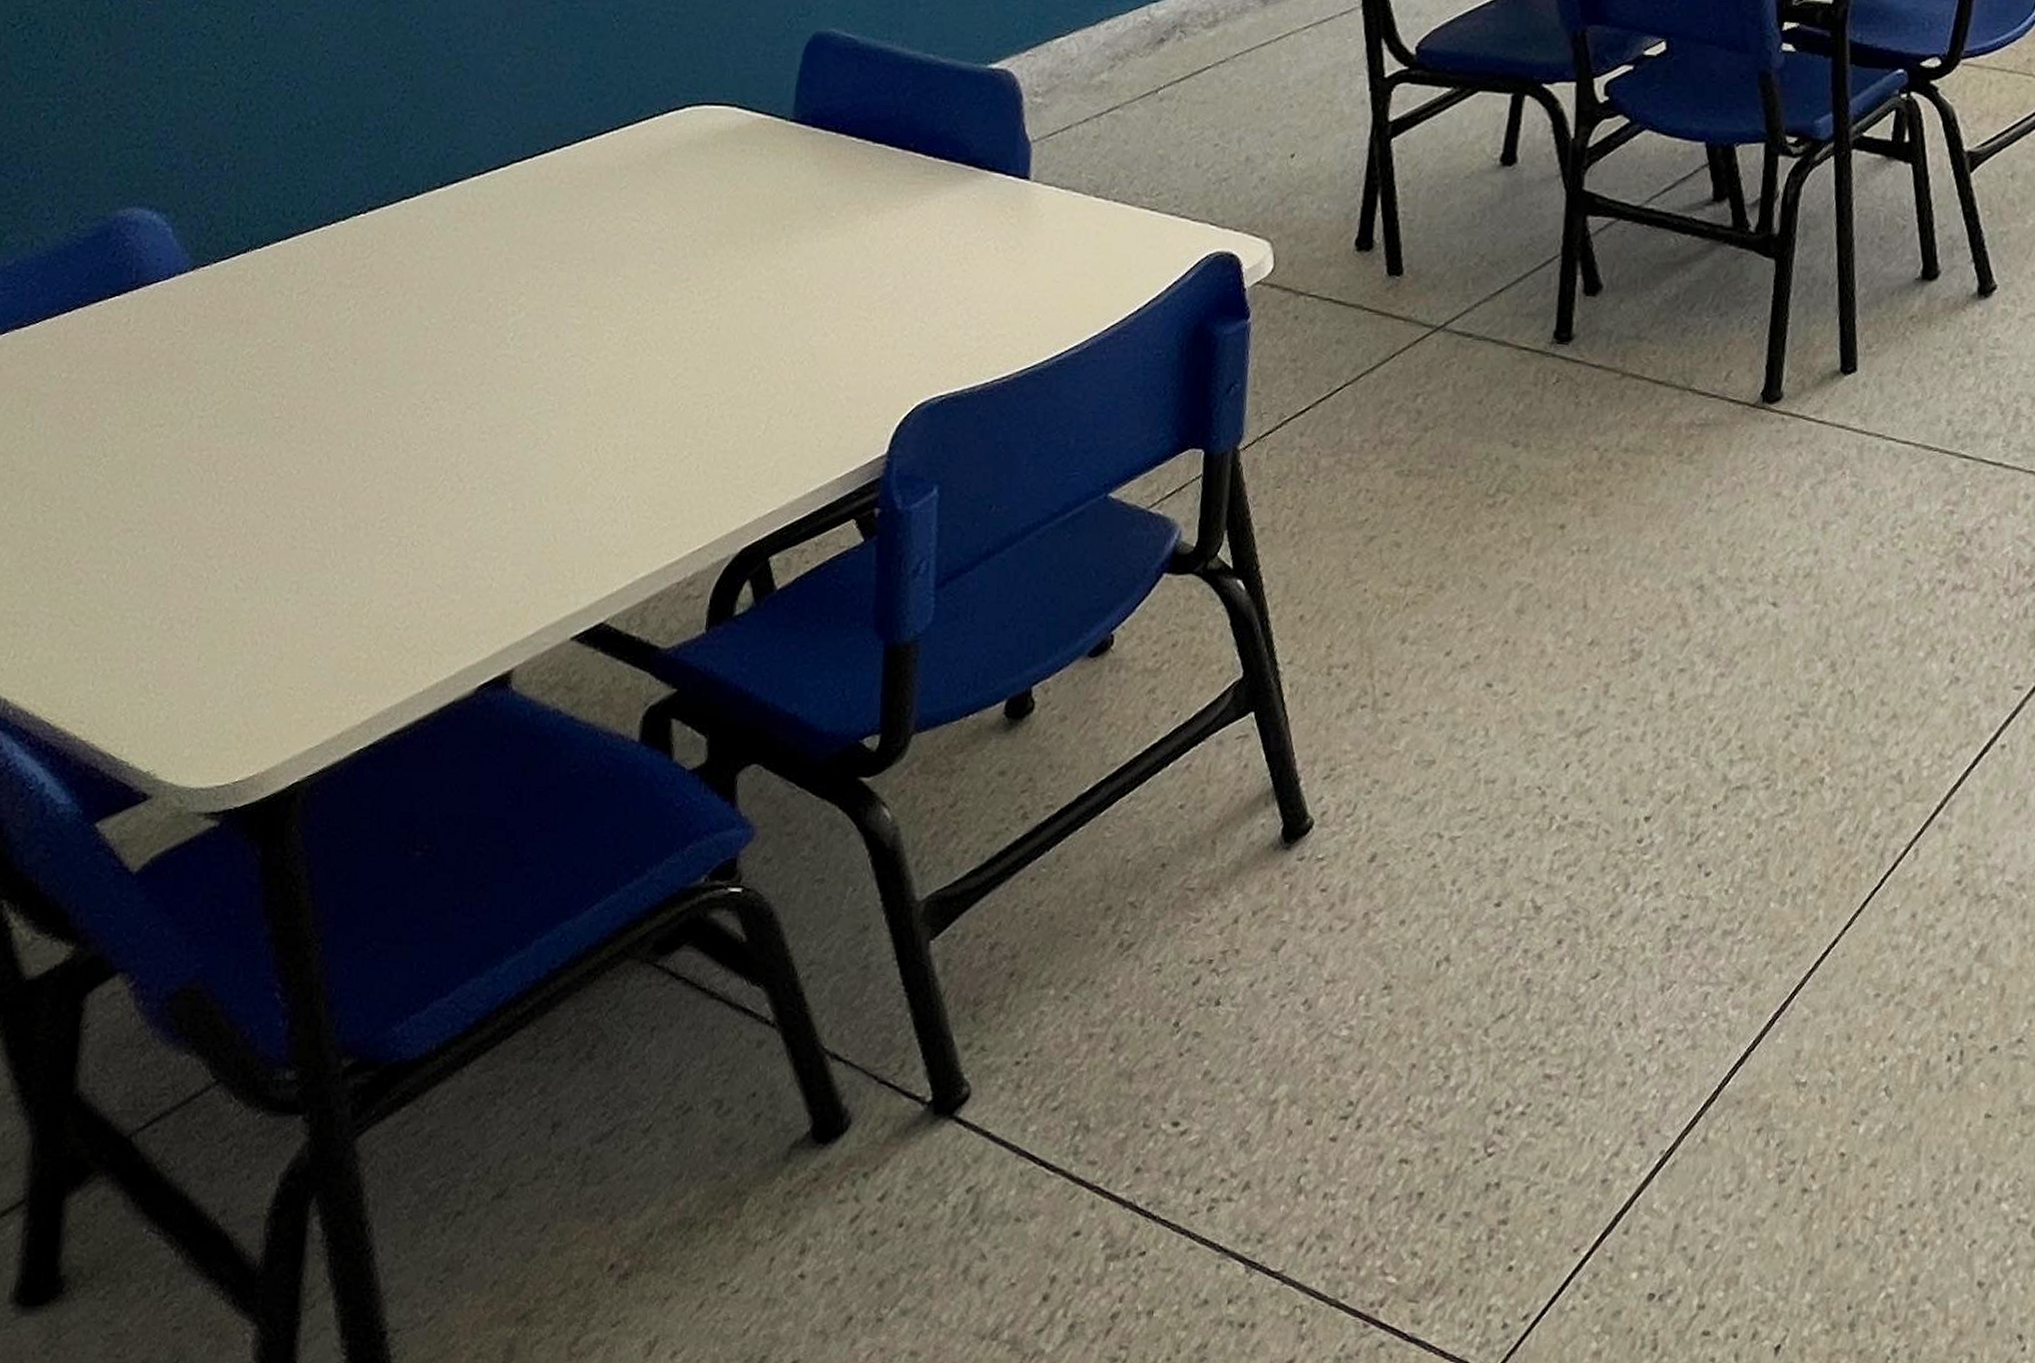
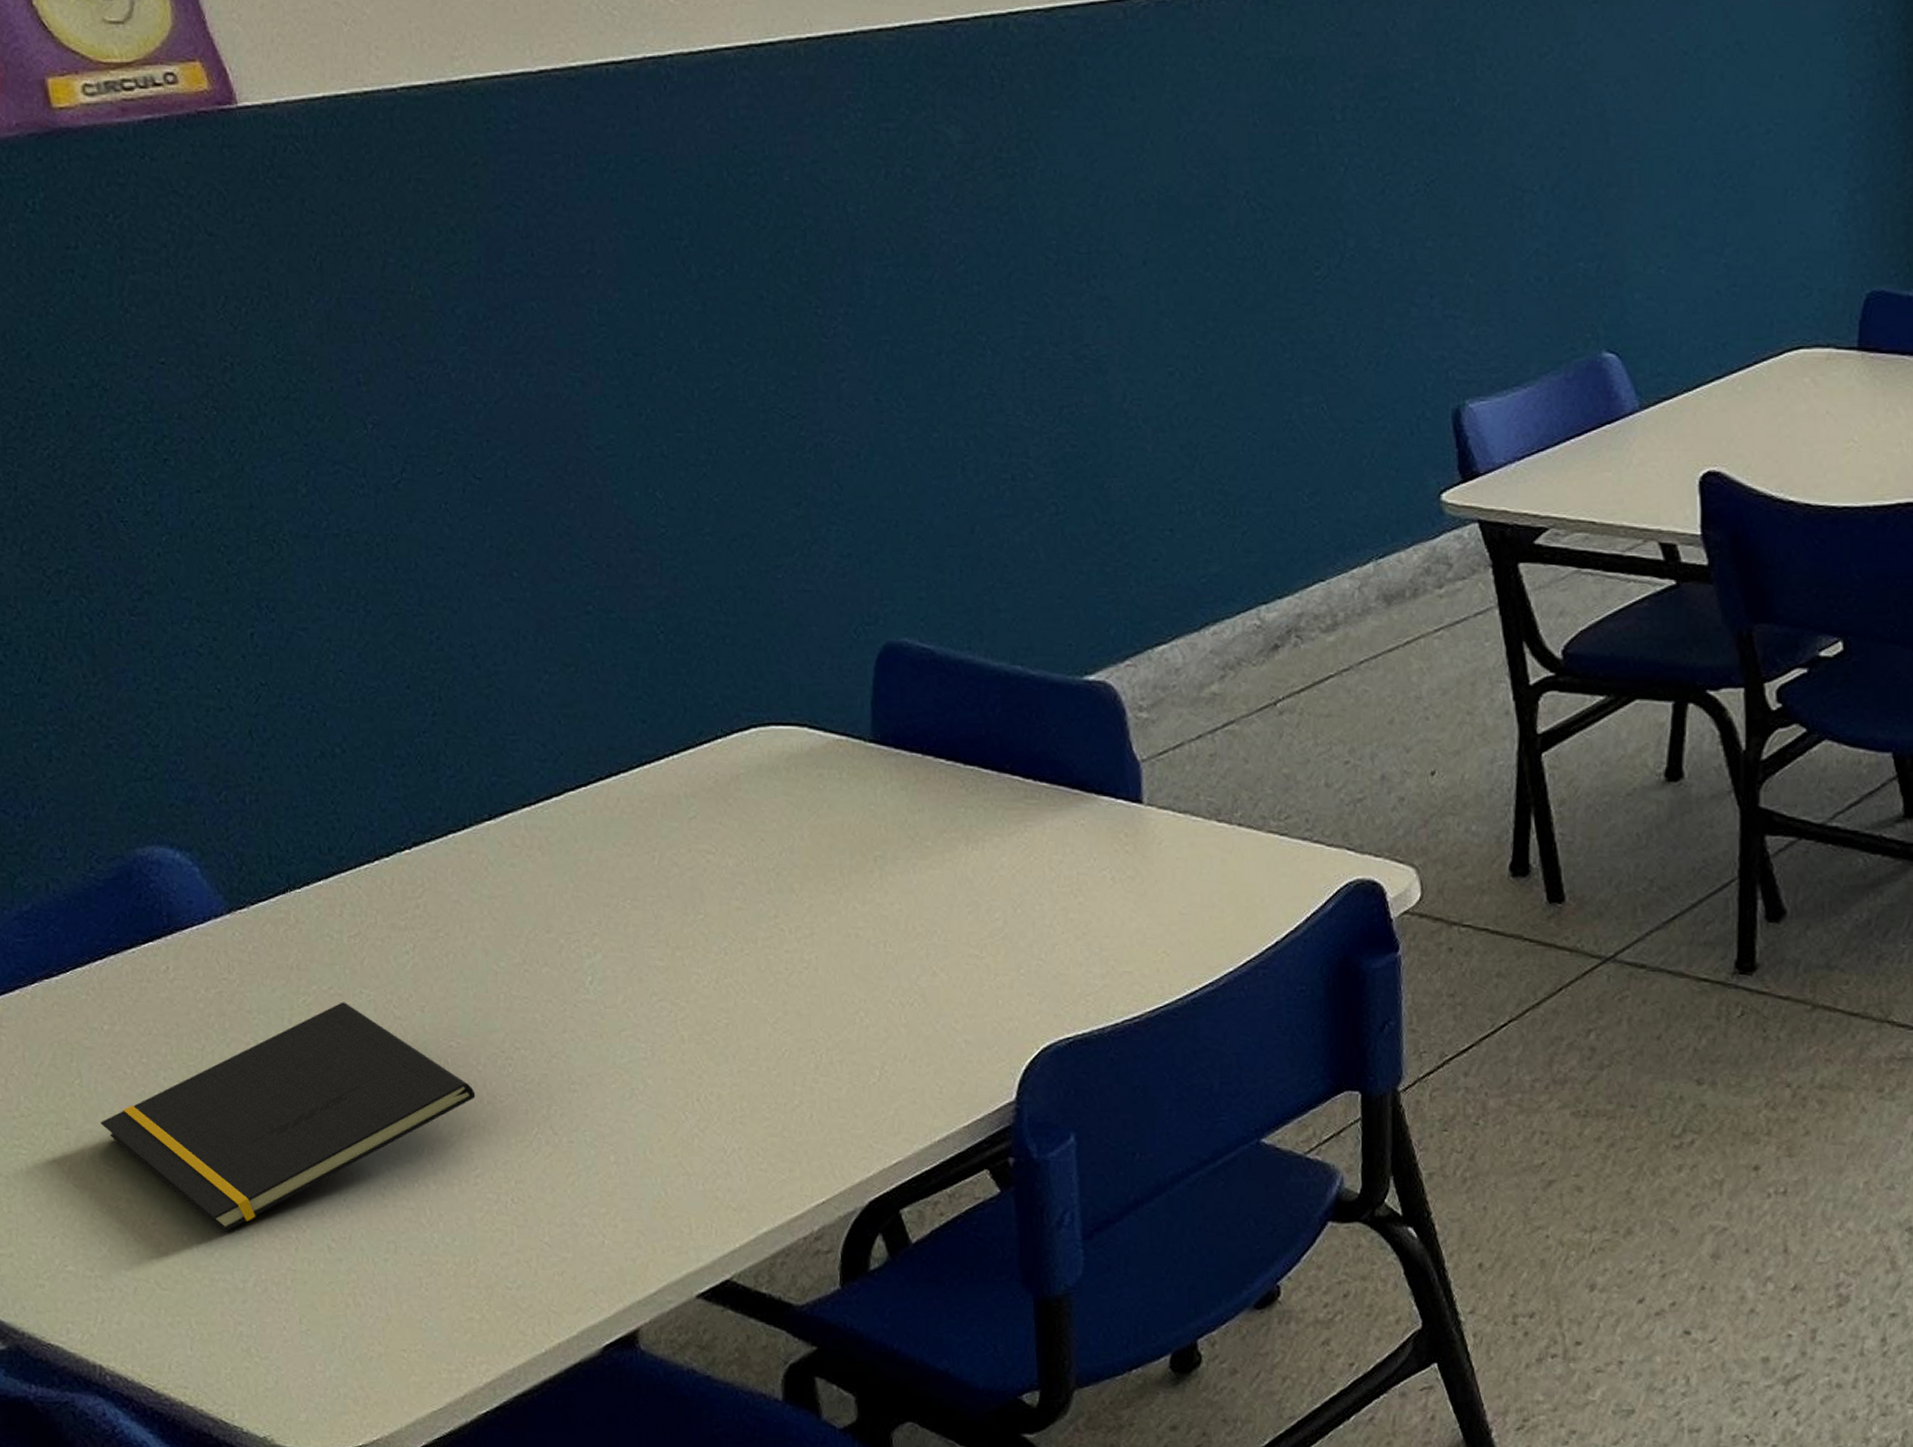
notepad: none [44,354,393,571] -> present [100,1002,476,1233]

